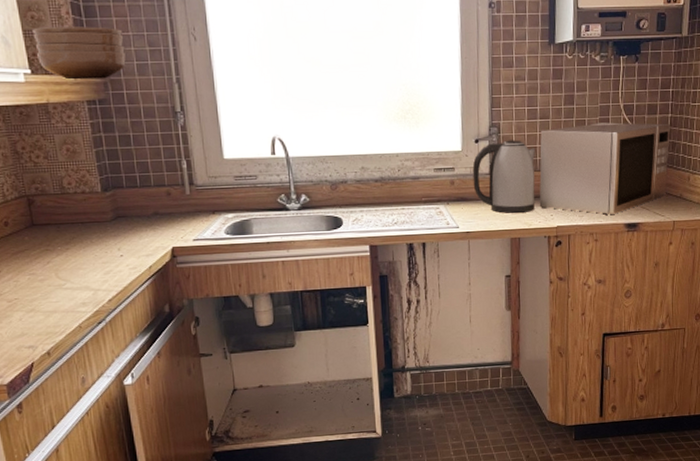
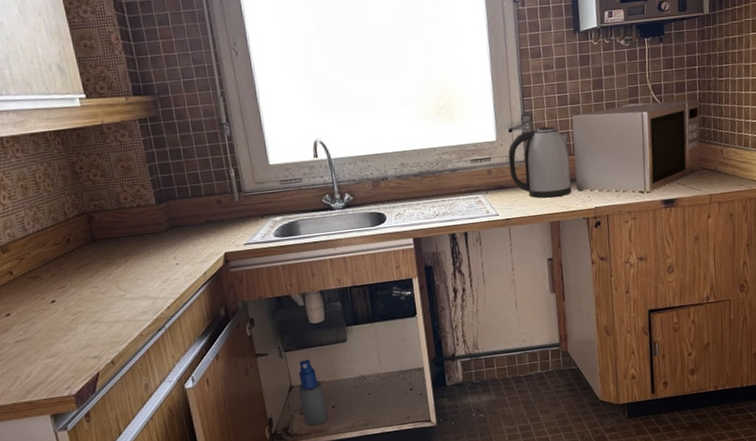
bowl: present [32,26,127,80] -> none [85,49,174,101]
spray bottle: none [242,362,272,431] -> present [298,359,329,426]

